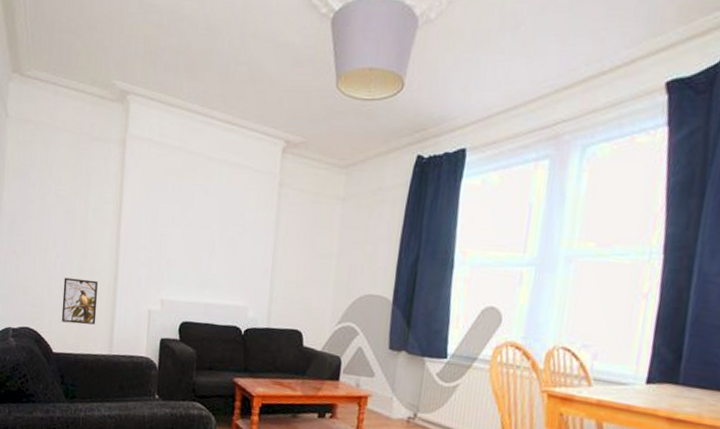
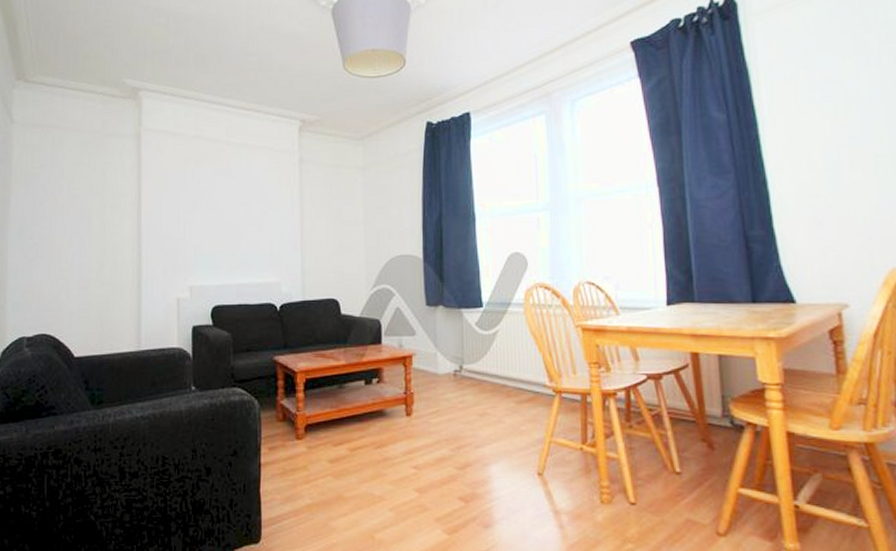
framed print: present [61,277,98,325] -> none [82,275,121,323]

